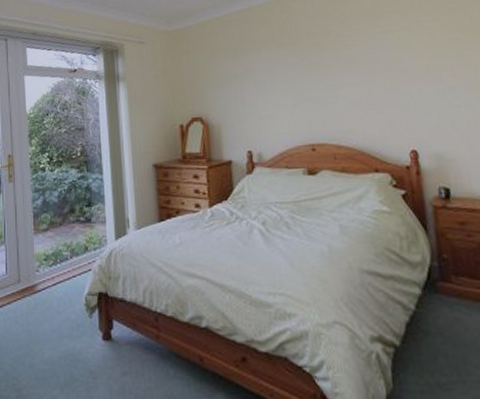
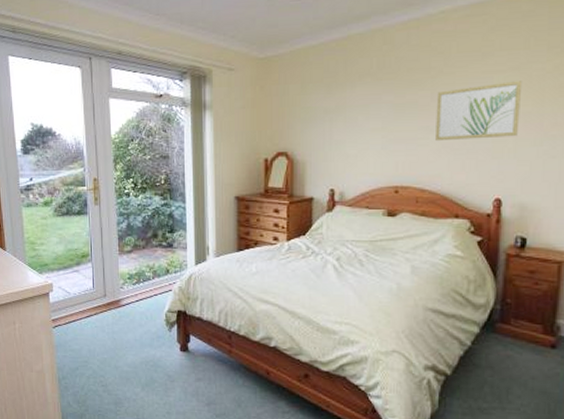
wall art: none [339,39,421,99] -> present [436,81,523,142]

